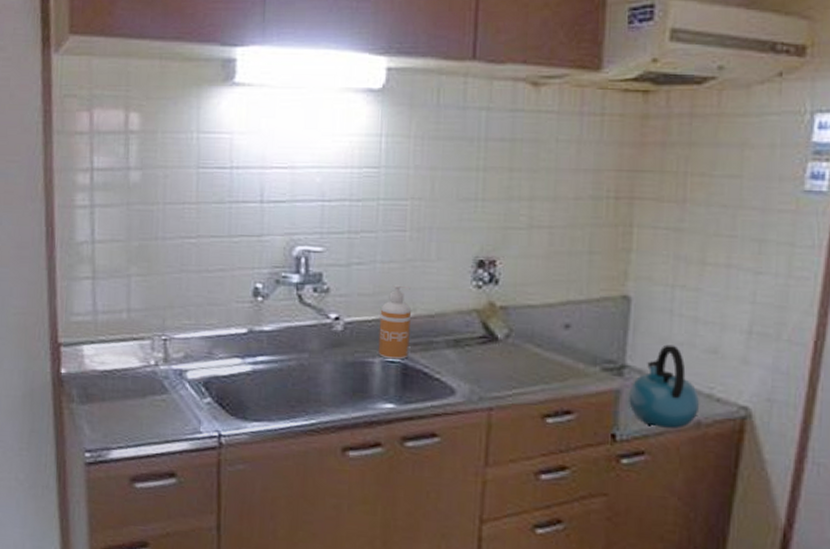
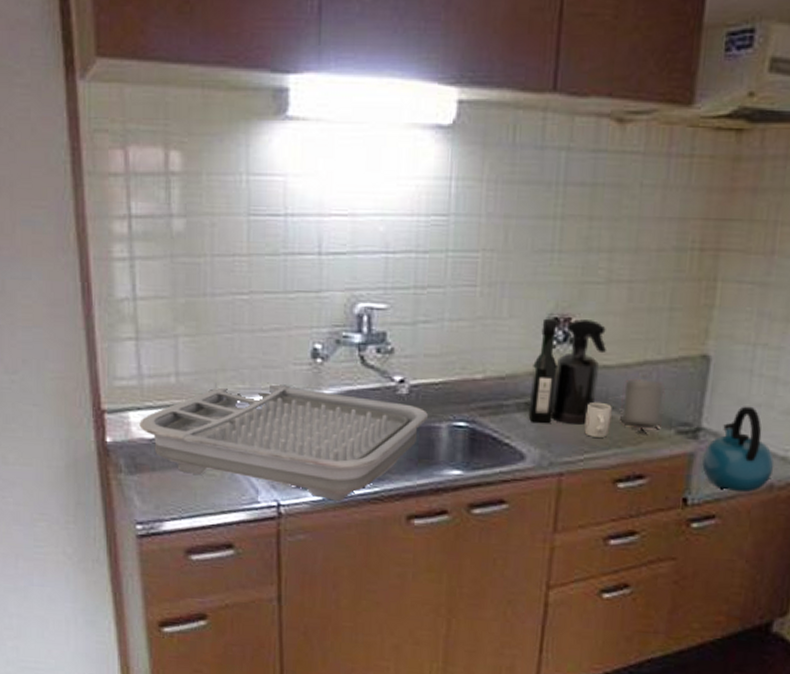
dish rack: none [92,319,363,433] -> present [139,382,429,501]
soap dispenser: present [378,285,411,360] -> none [445,345,480,425]
bottle: none [457,260,484,359] -> present [528,318,558,423]
spray bottle: none [479,262,531,361] -> present [550,319,607,425]
mug: none [512,339,538,374] -> present [584,401,612,438]
canister: none [538,313,603,370] -> present [613,374,680,434]

